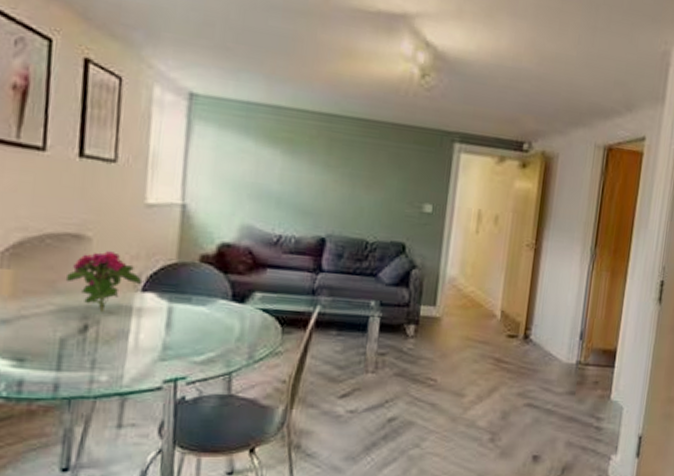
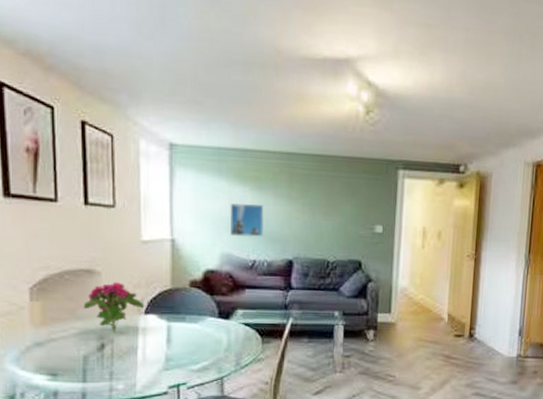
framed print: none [254,166,296,209] -> present [229,202,265,237]

